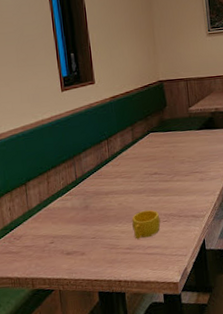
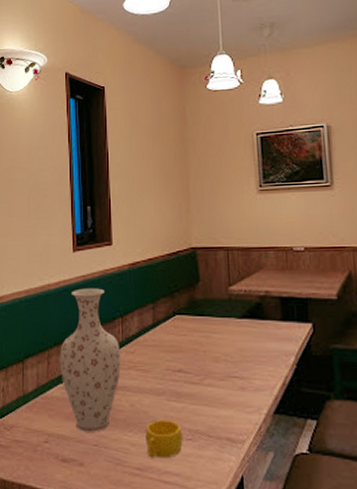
vase: none [57,119,109,230] -> present [60,288,121,432]

